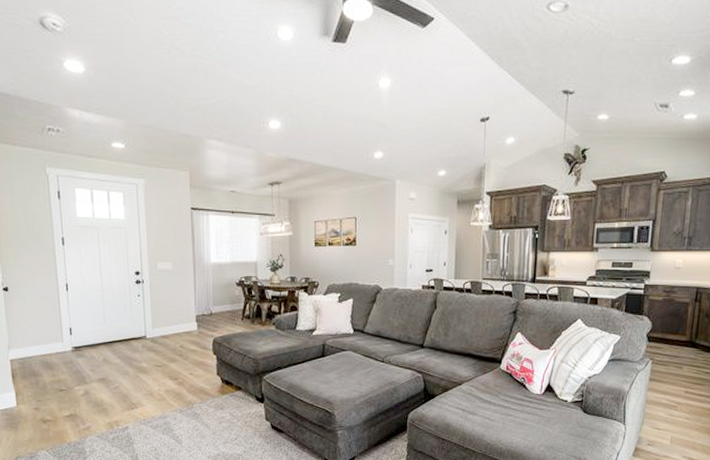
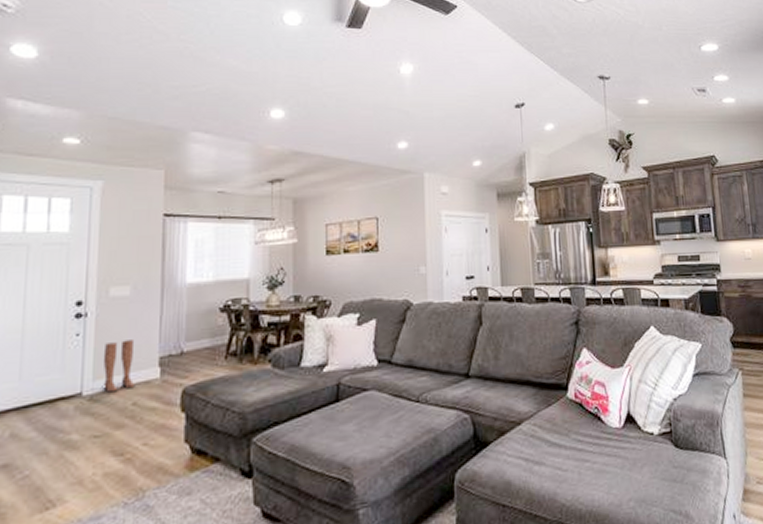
boots: none [157,302,181,337] -> present [103,340,135,393]

